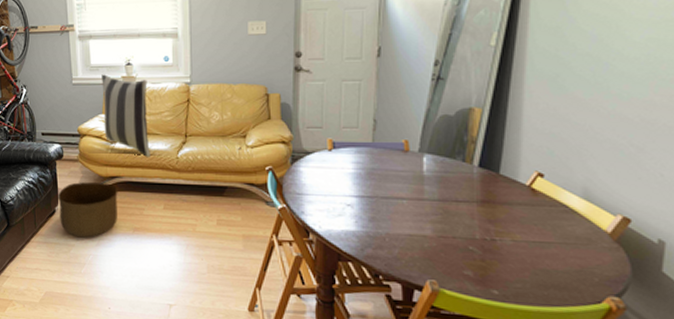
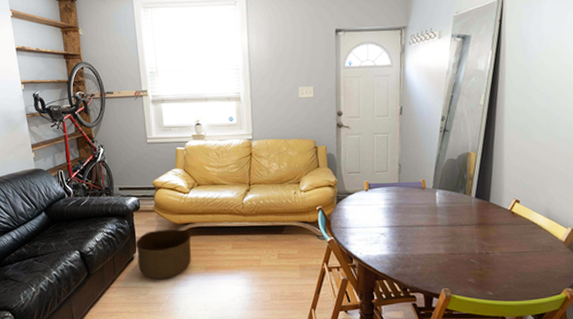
pillow: present [101,74,150,158] -> none [174,133,219,206]

